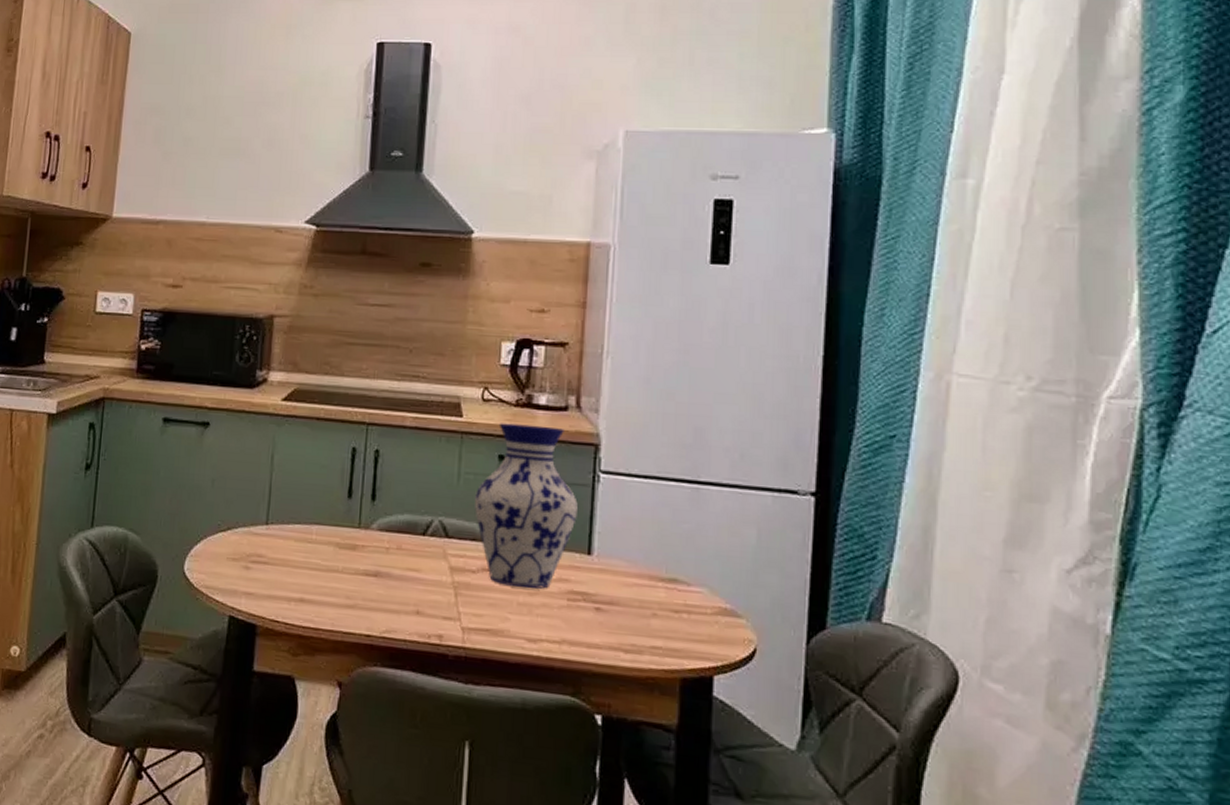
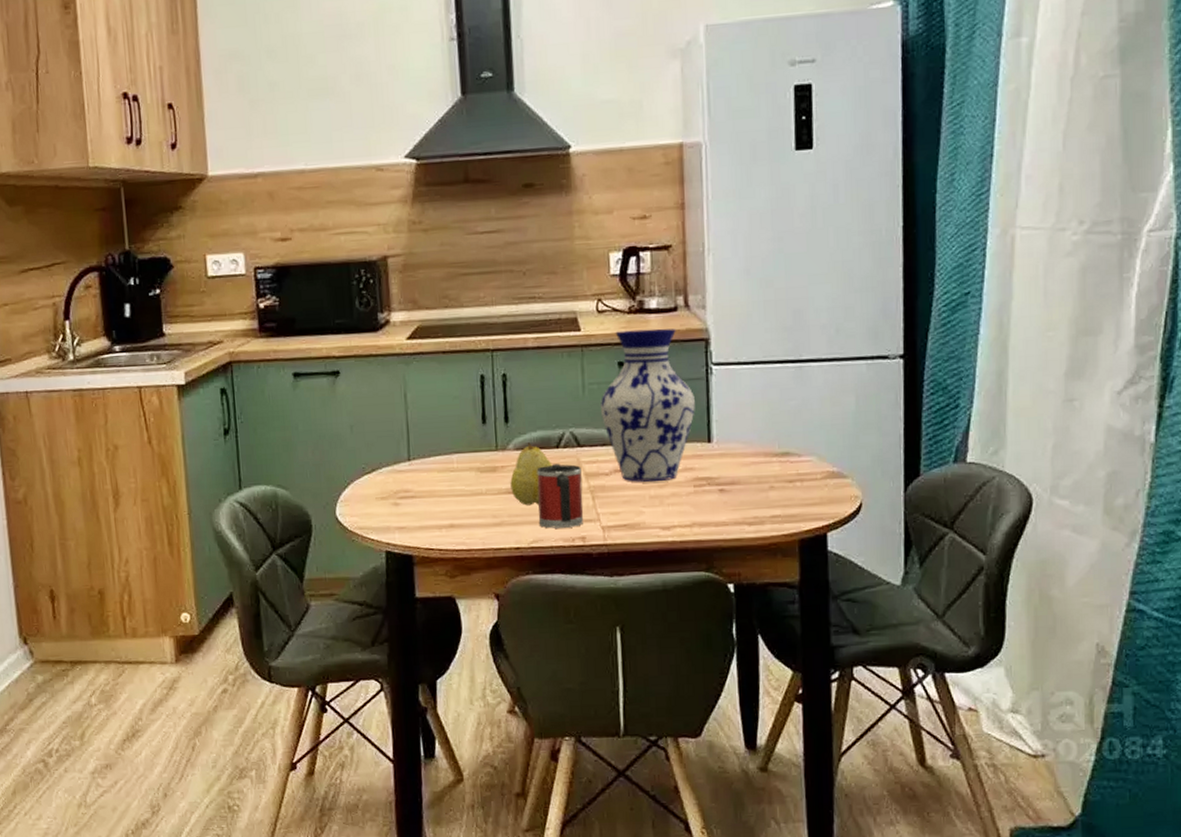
fruit: none [369,525,416,593] -> present [510,442,553,506]
mug: none [394,551,447,623] -> present [536,464,584,529]

